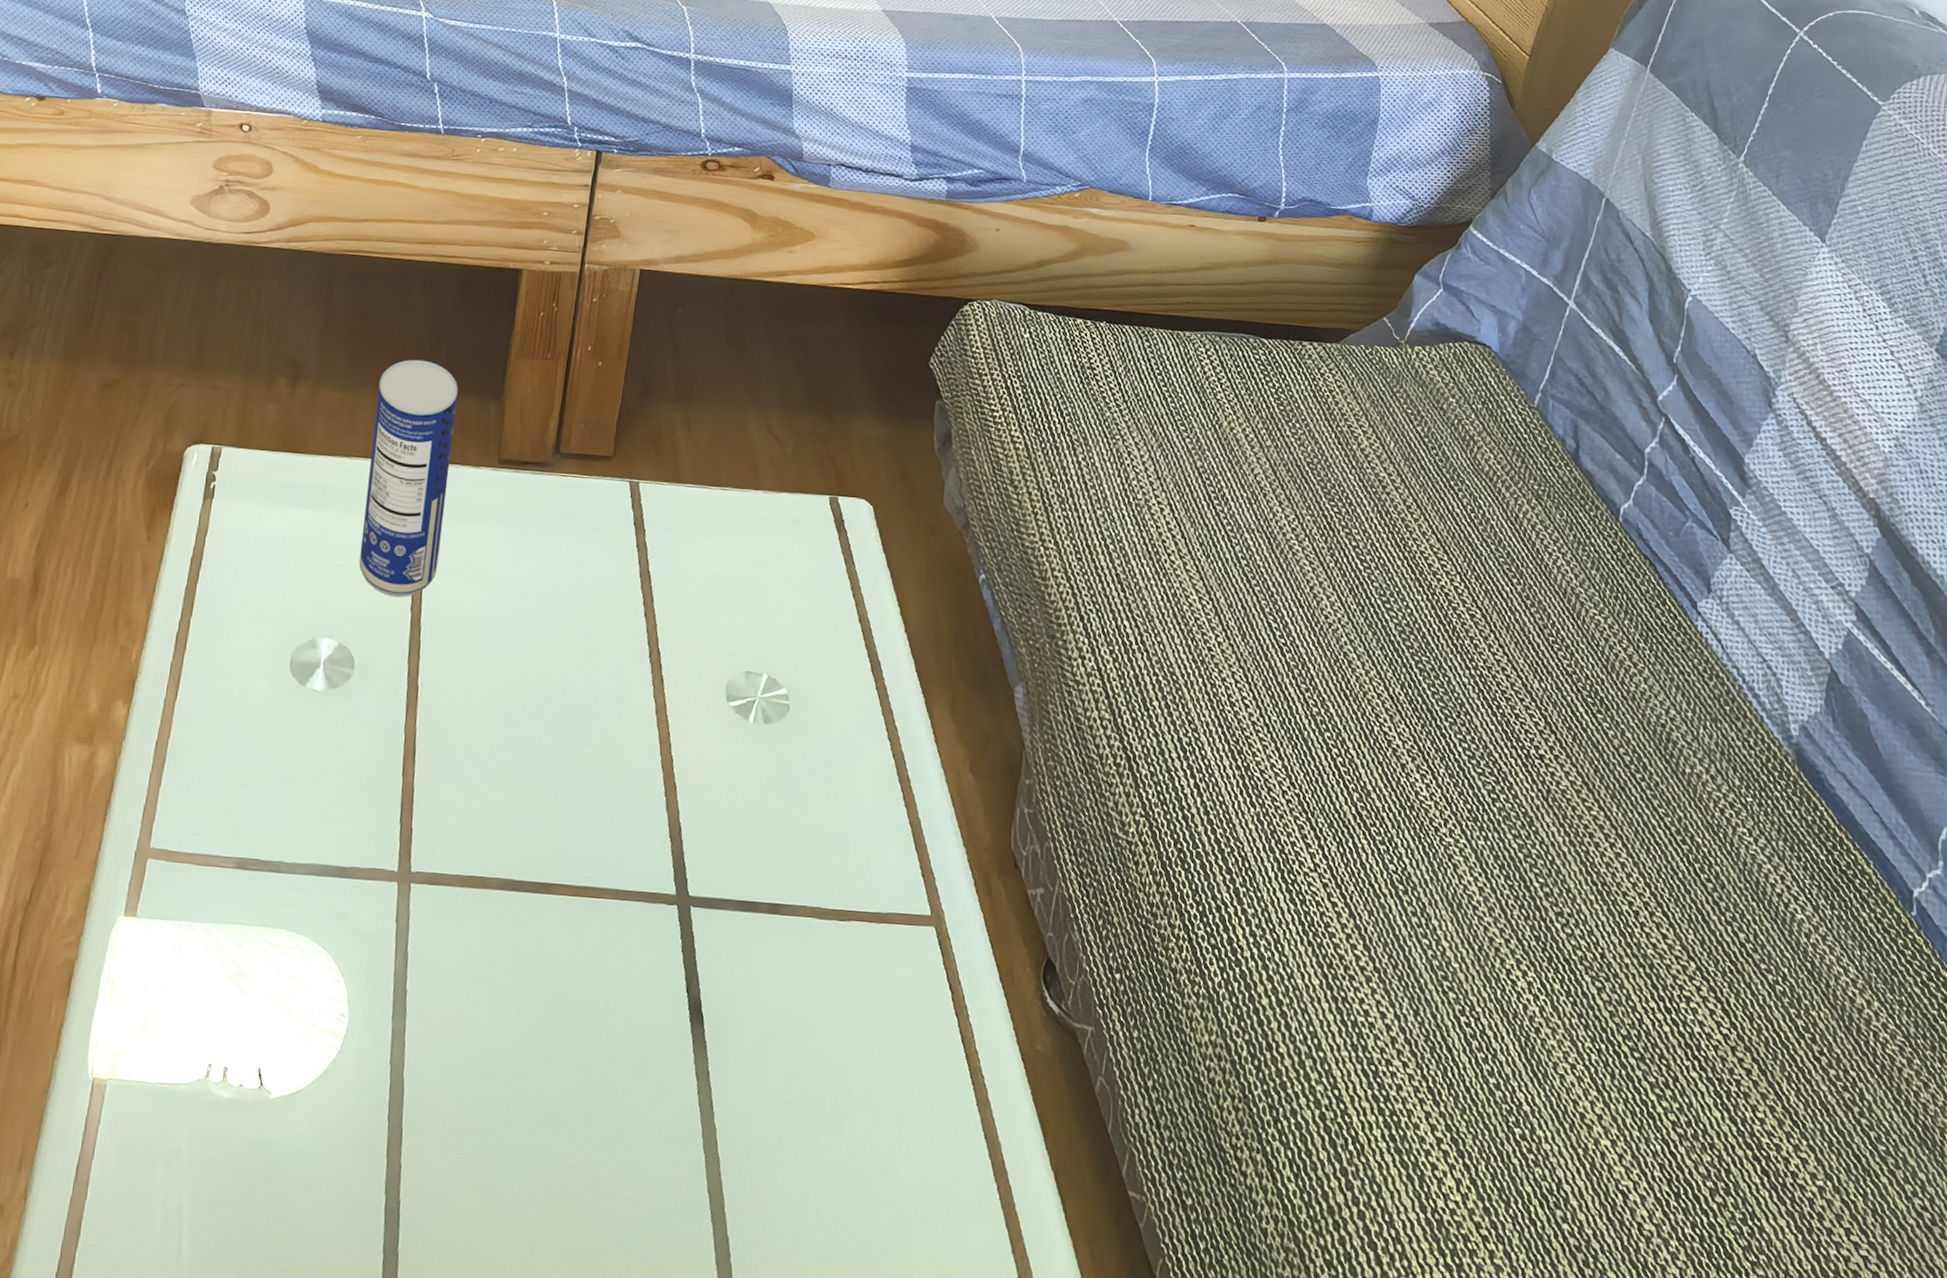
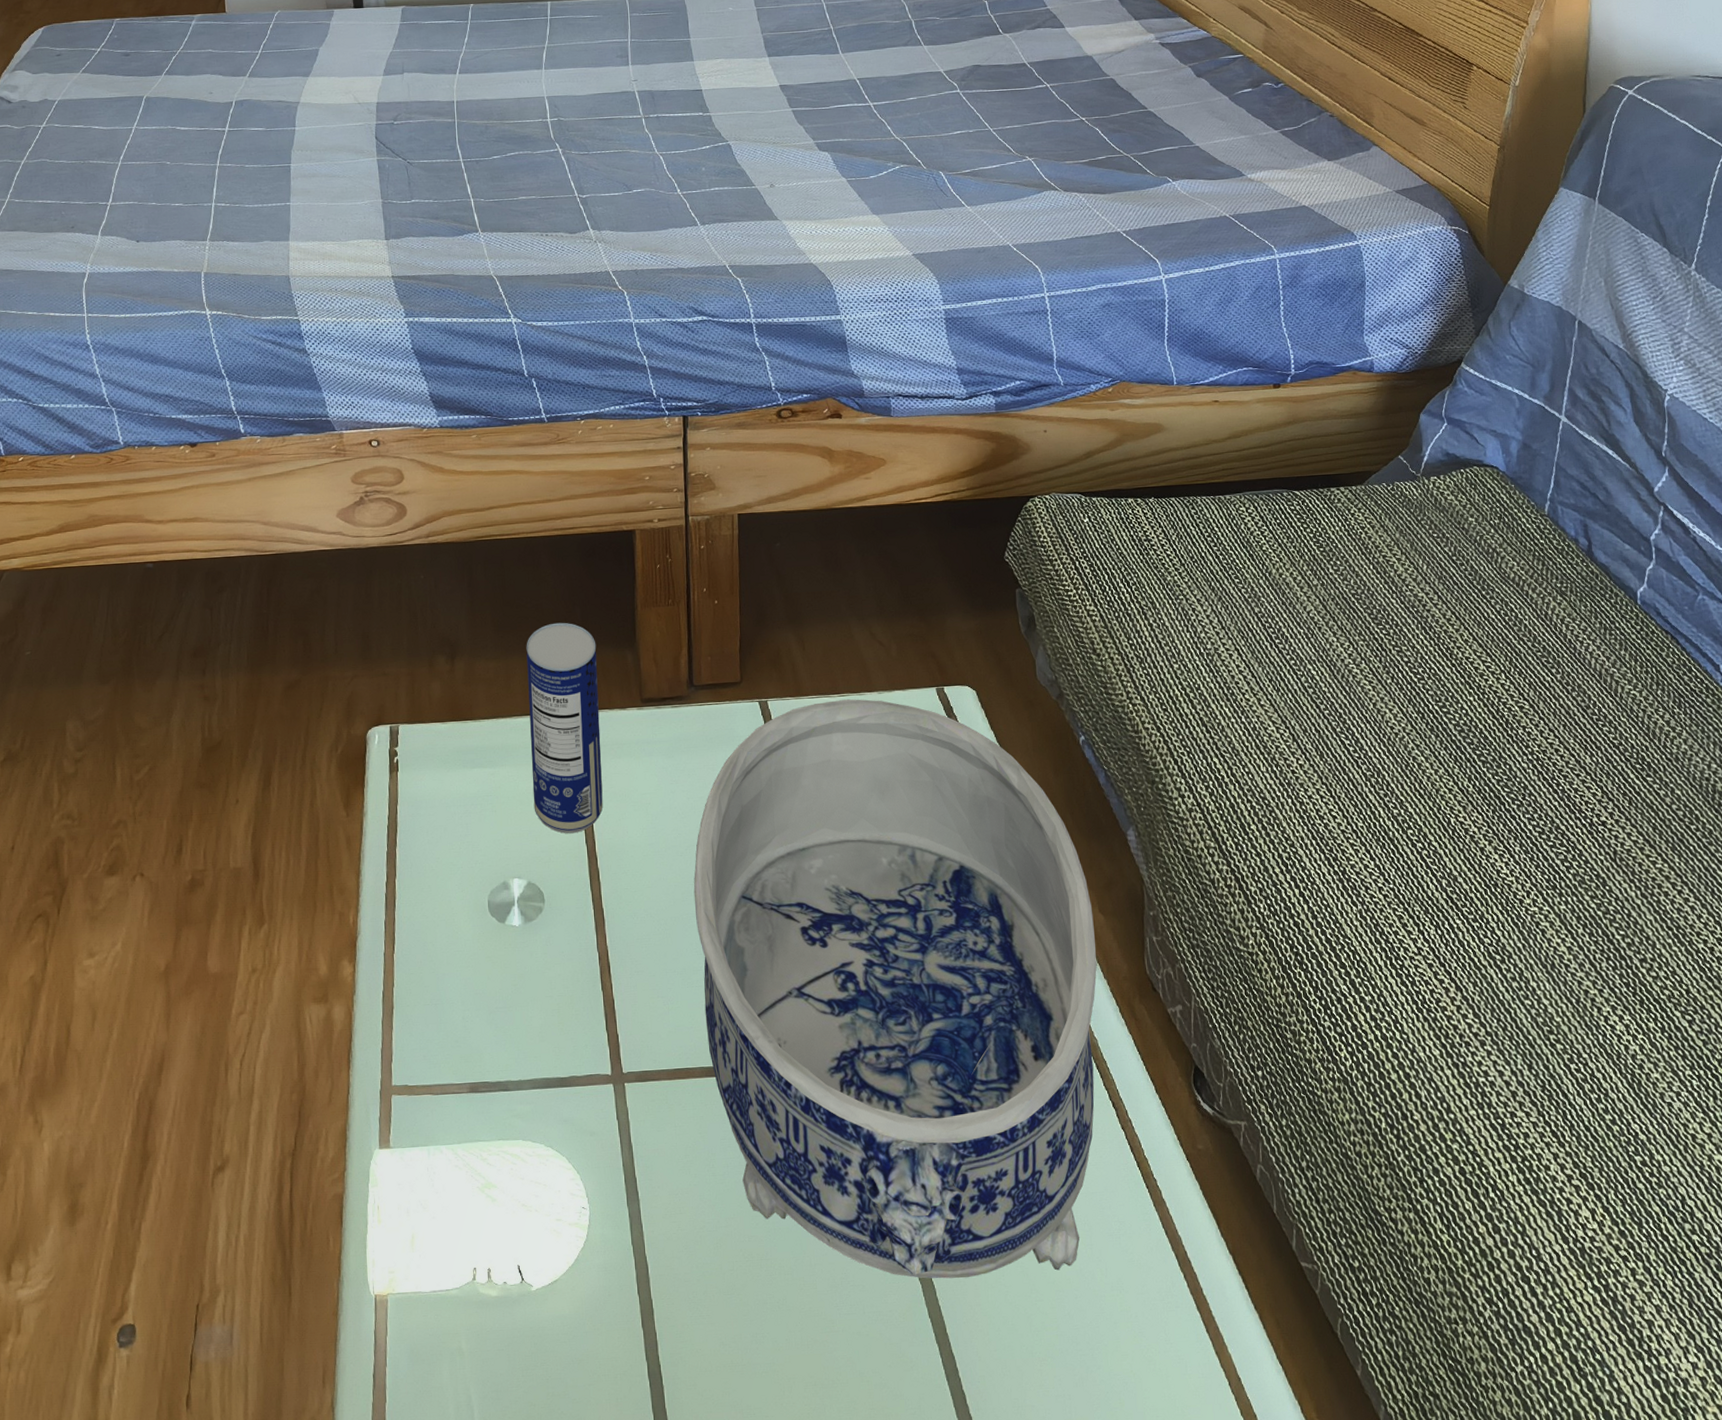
decorative bowl: none [511,493,963,1161] -> present [693,698,1097,1279]

